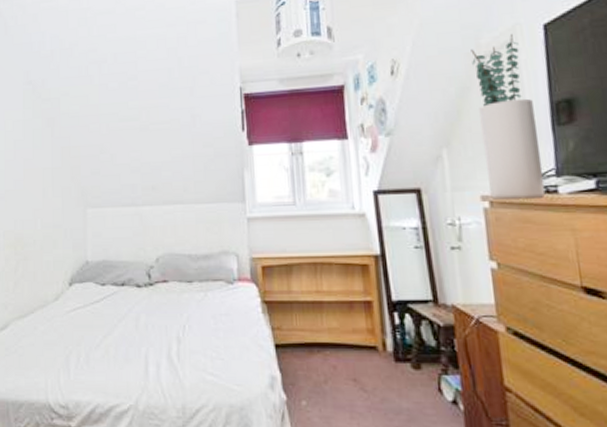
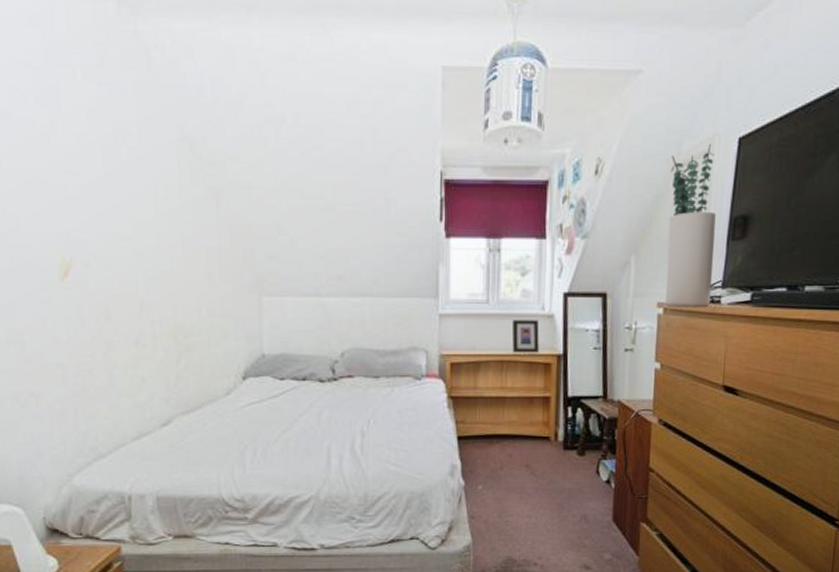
picture frame: none [321,219,354,255] -> present [511,320,539,353]

